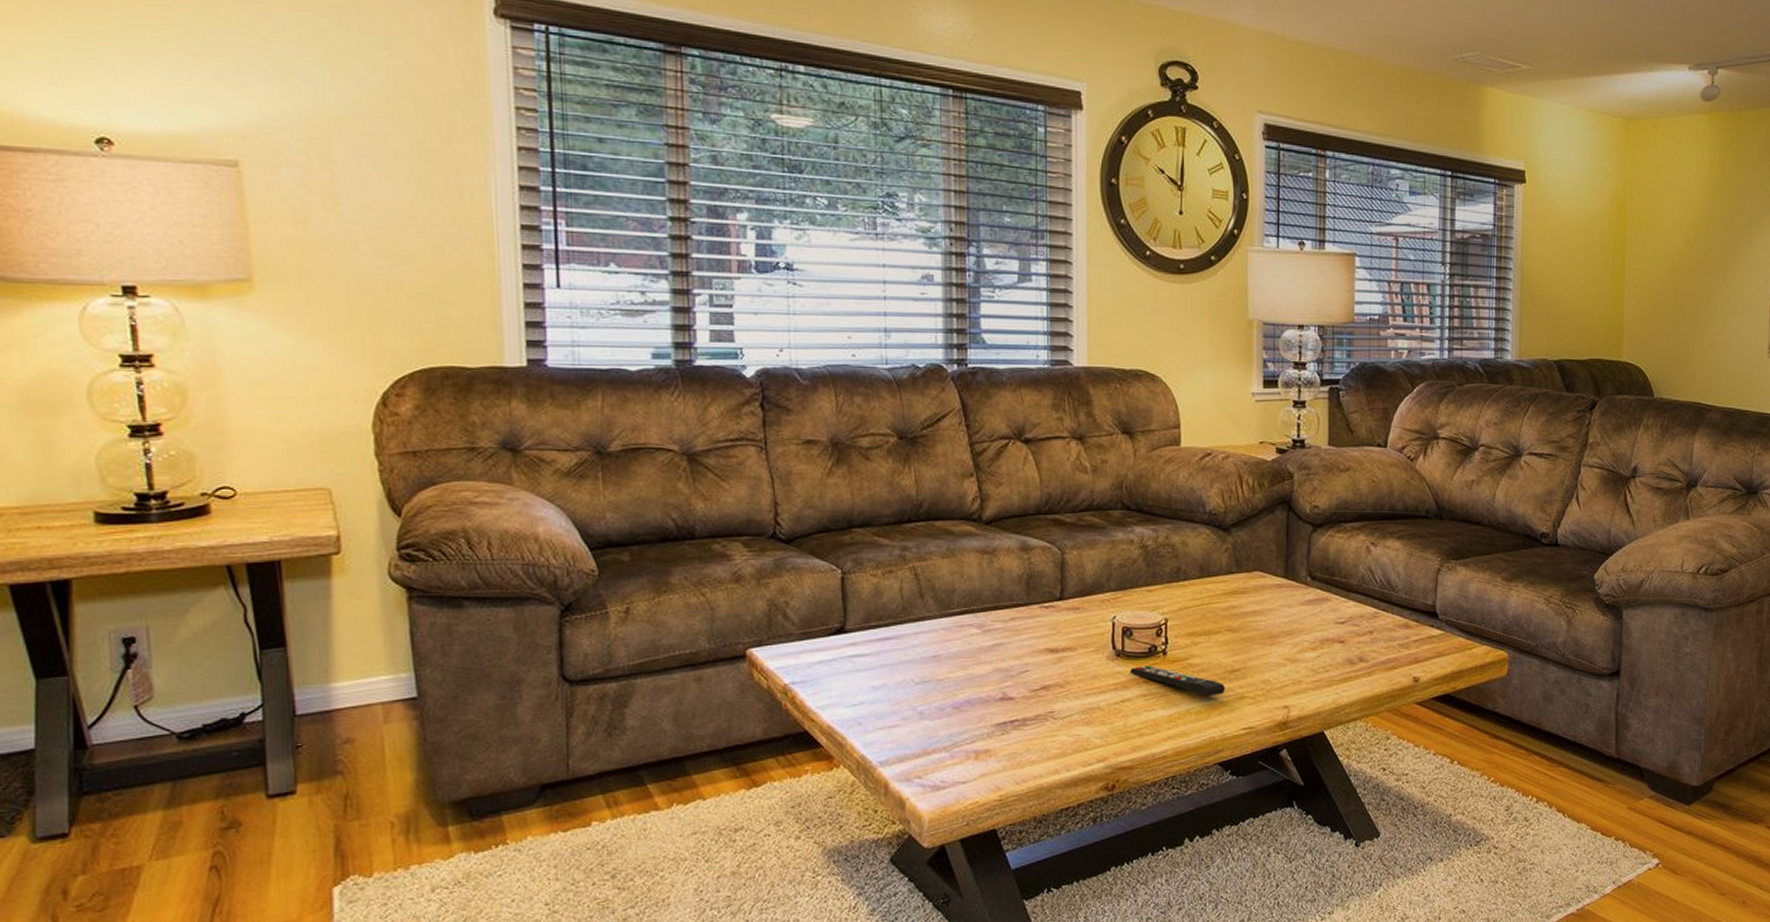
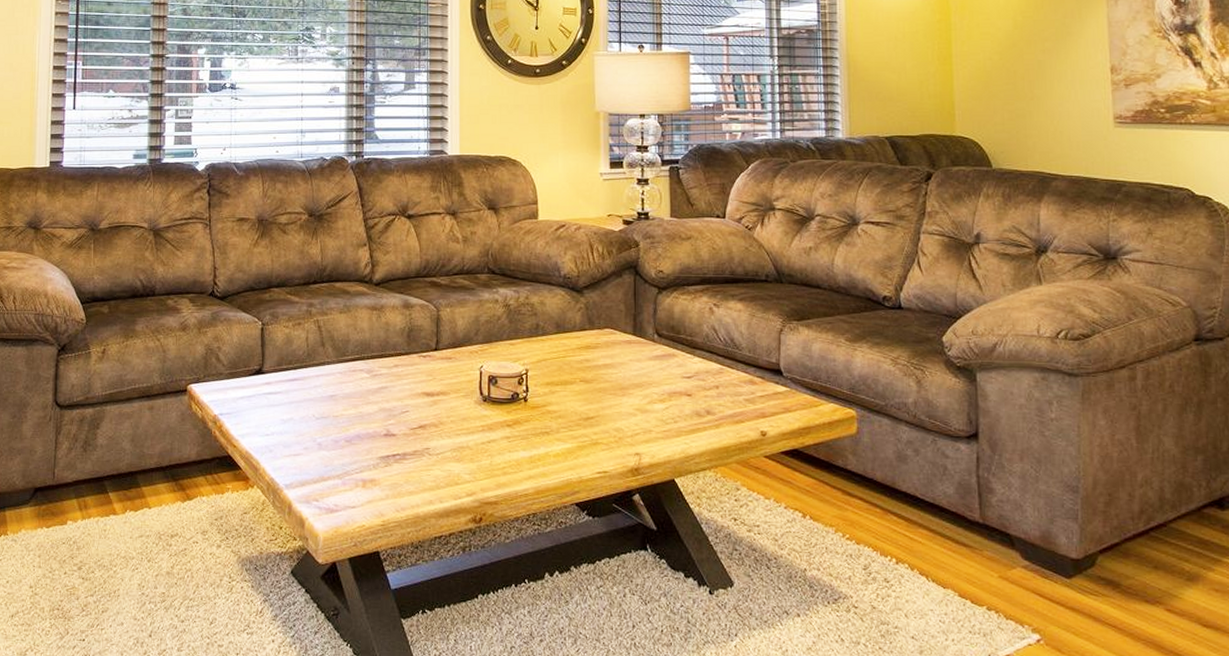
remote control: present [1130,666,1226,697] -> none [495,411,581,441]

